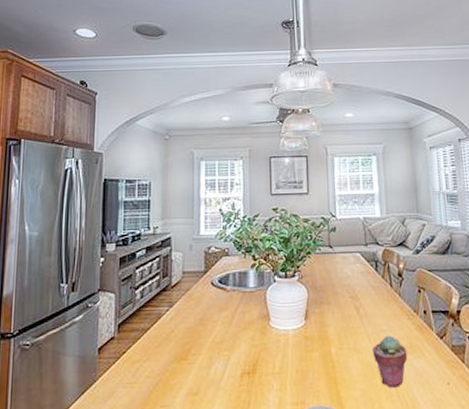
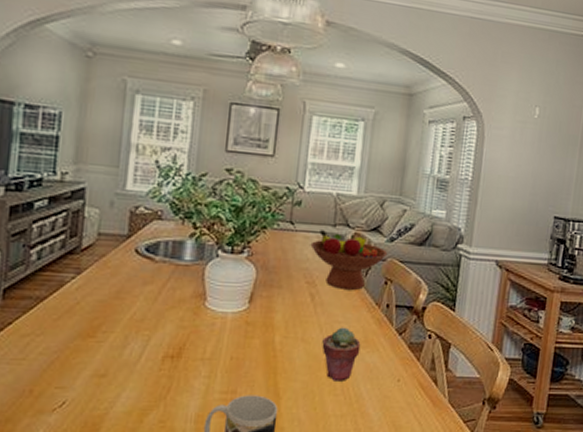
fruit bowl: none [348,250,416,301] -> present [310,230,388,291]

